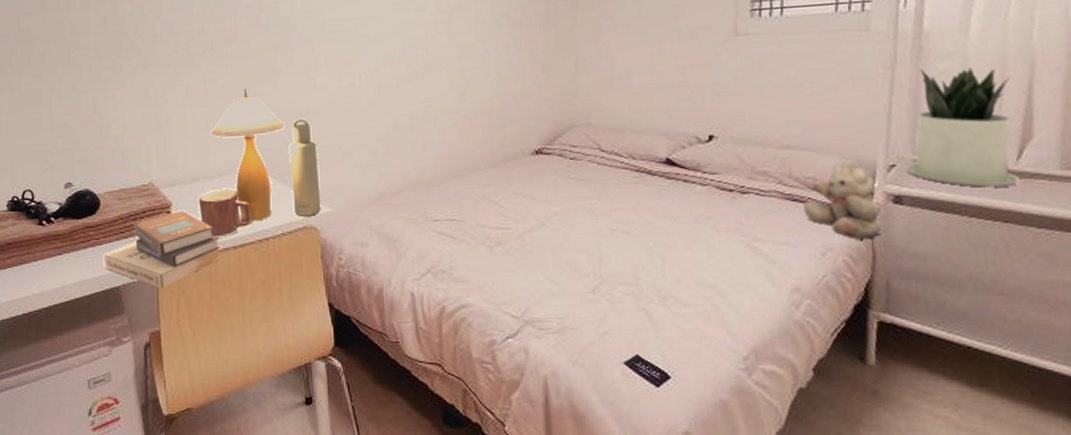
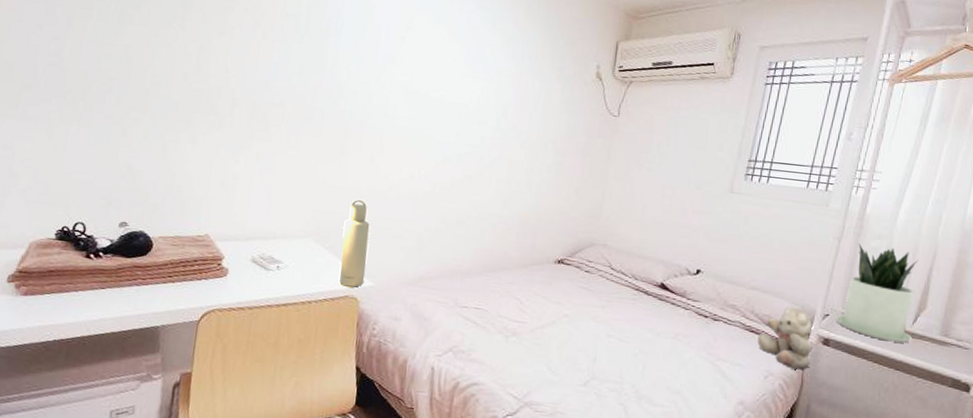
books: present [103,210,222,289] -> none [147,264,265,334]
mug: present [199,189,252,238] -> none [249,250,300,296]
table lamp: present [210,88,285,221] -> none [273,163,344,285]

